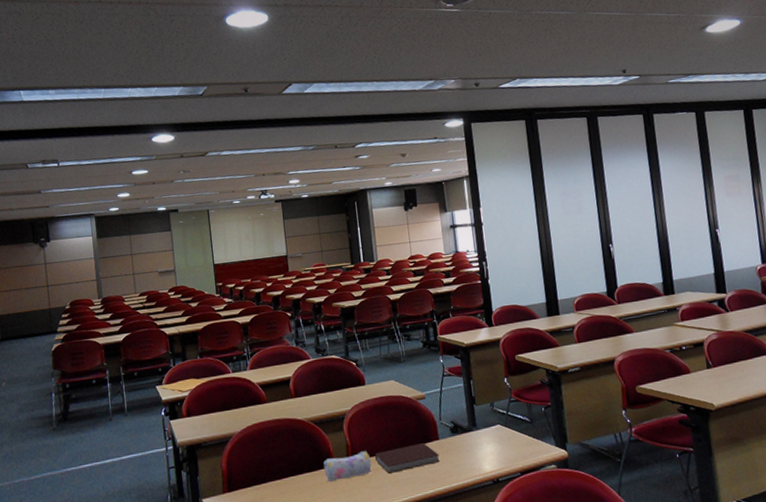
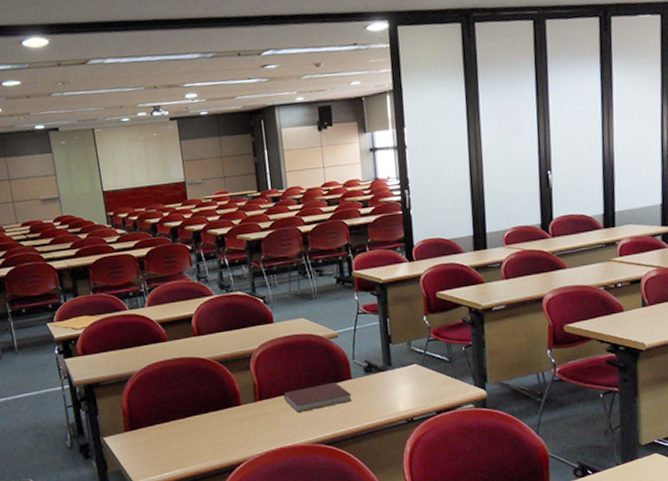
pencil case: present [323,451,372,483] -> none [229,390,280,421]

